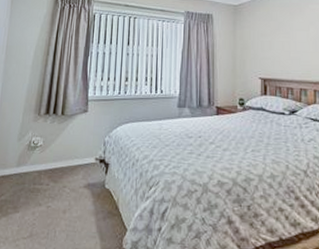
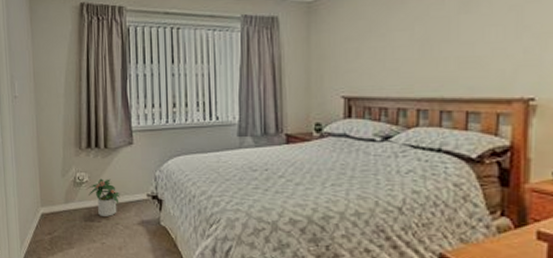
potted plant: none [41,143,71,180] -> present [89,178,120,216]

